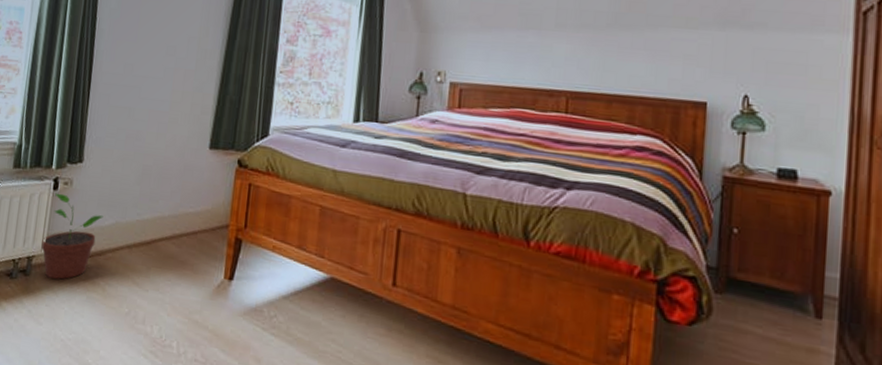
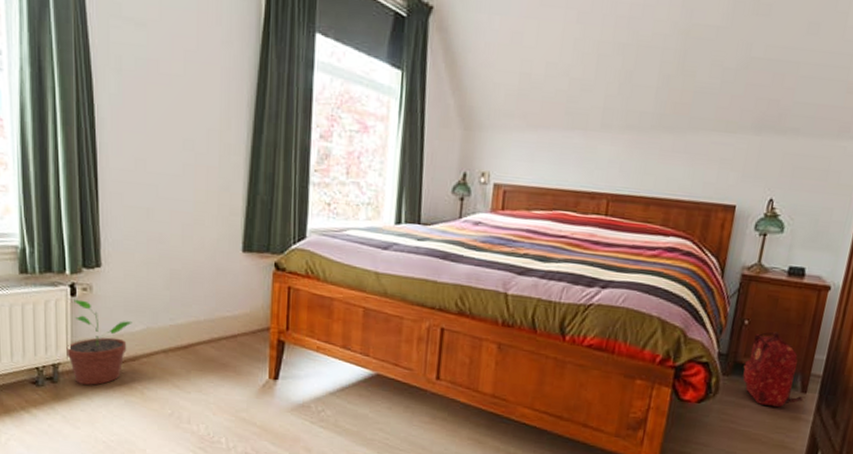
backpack: none [738,242,820,336] -> present [743,331,804,408]

